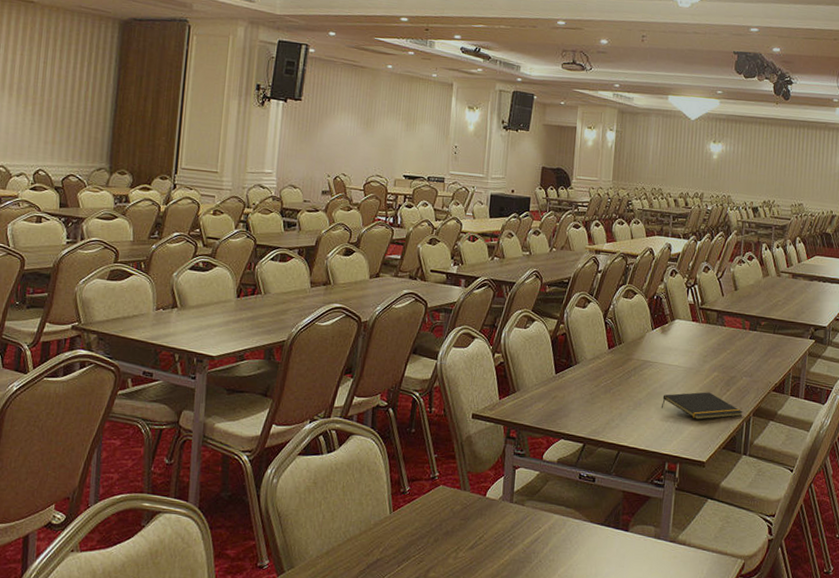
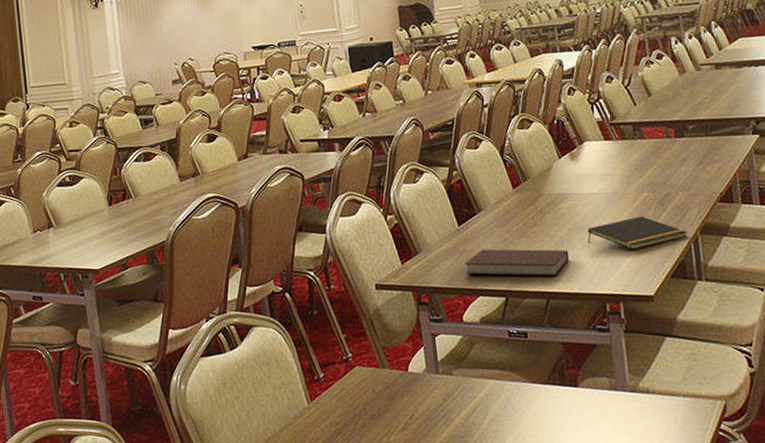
notebook: none [553,398,644,432] -> present [464,249,570,277]

